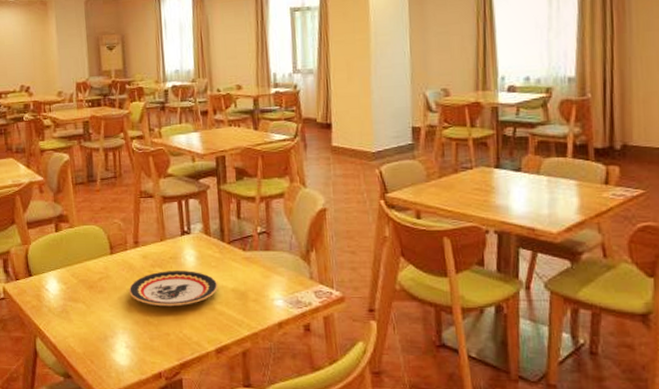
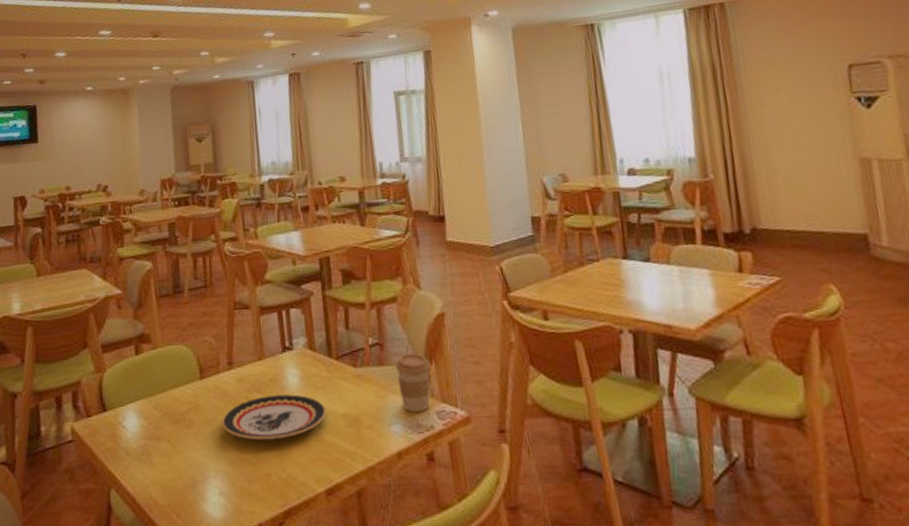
coffee cup: none [280,241,311,290] -> present [395,353,431,412]

